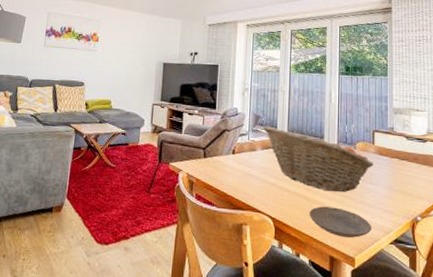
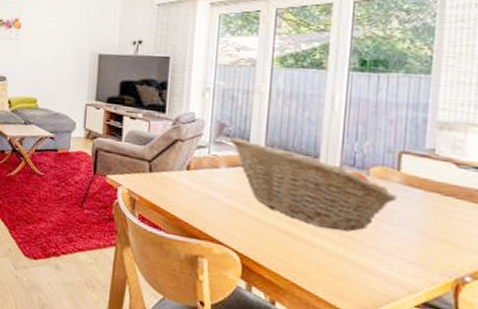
plate: present [309,206,372,238] -> none [291,246,388,293]

